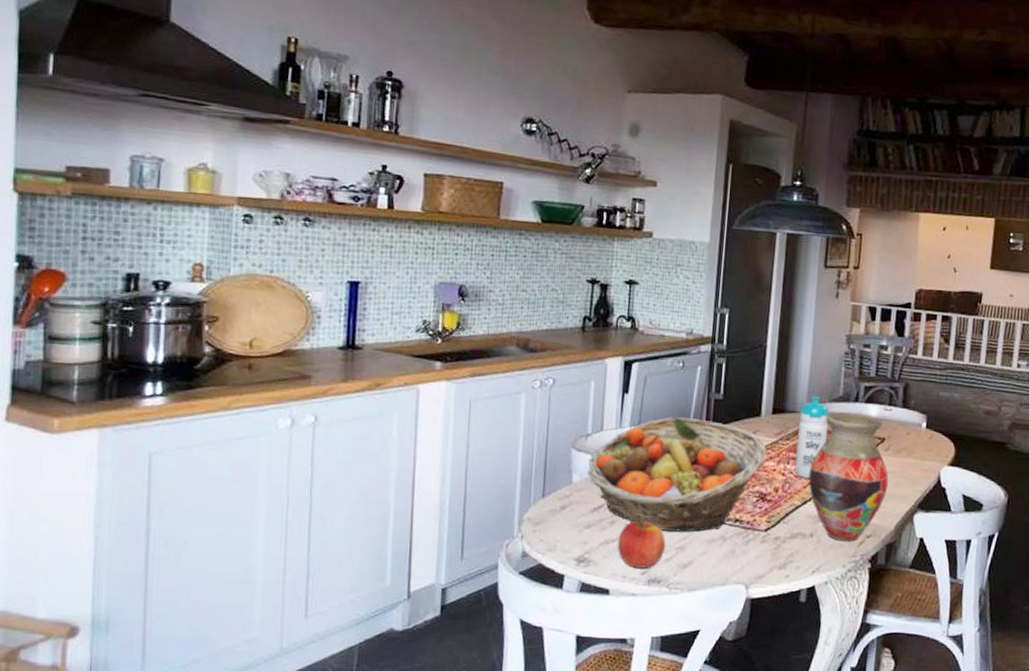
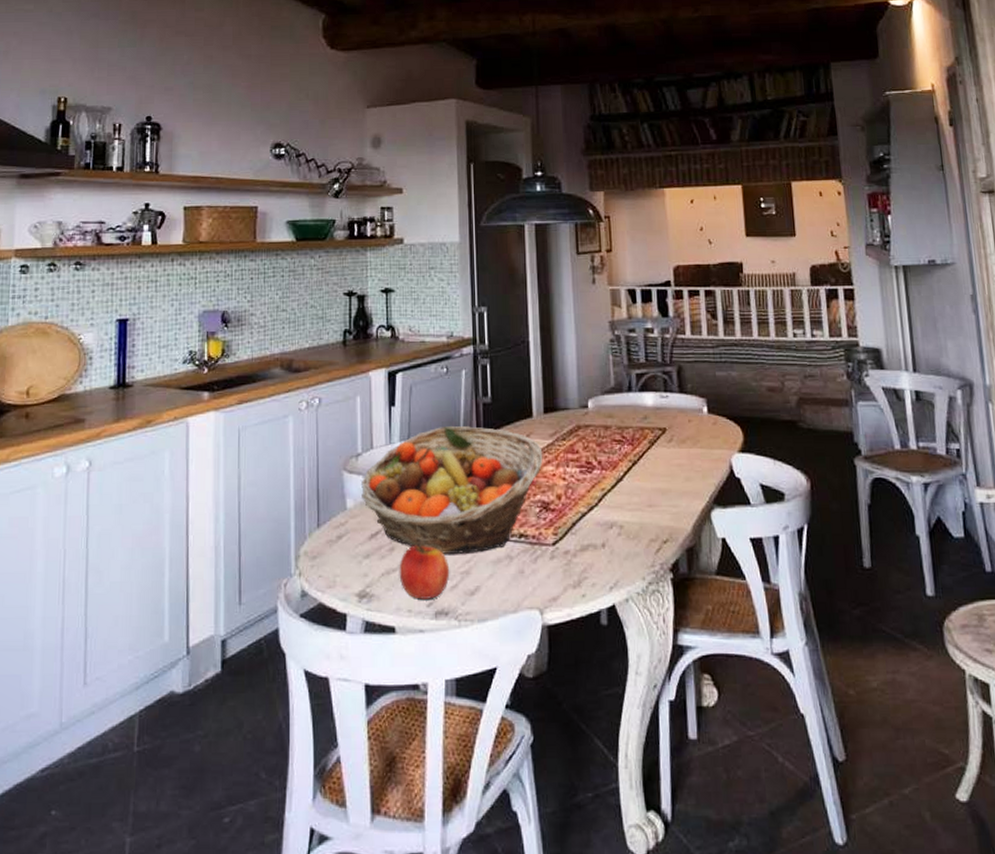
water bottle: present [795,396,829,478] -> none [572,389,604,481]
vase: present [808,412,889,542] -> none [591,404,678,550]

